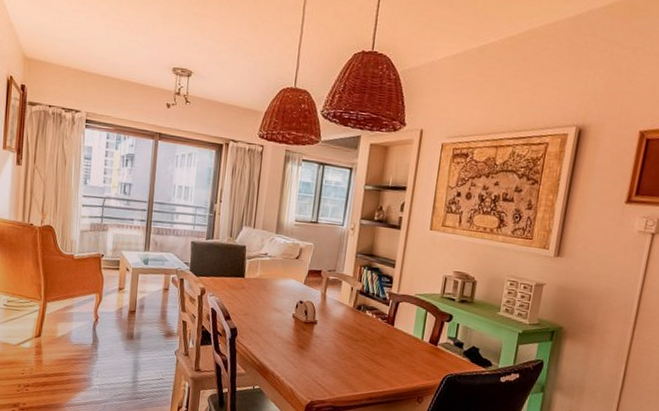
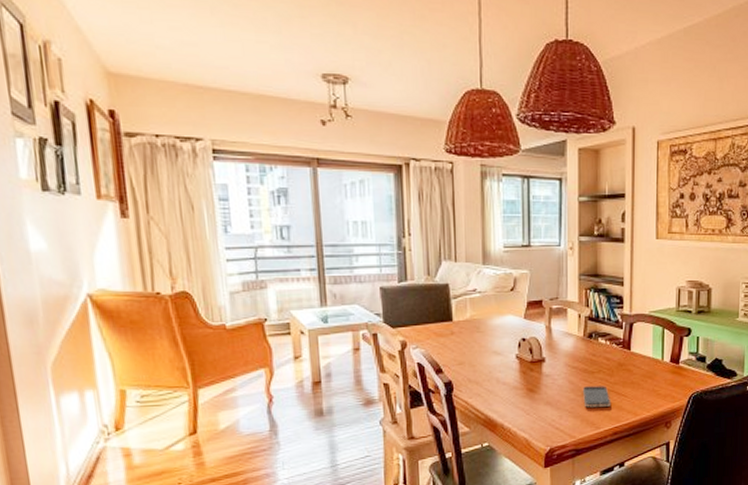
smartphone: none [346,352,370,373] -> present [583,386,612,407]

